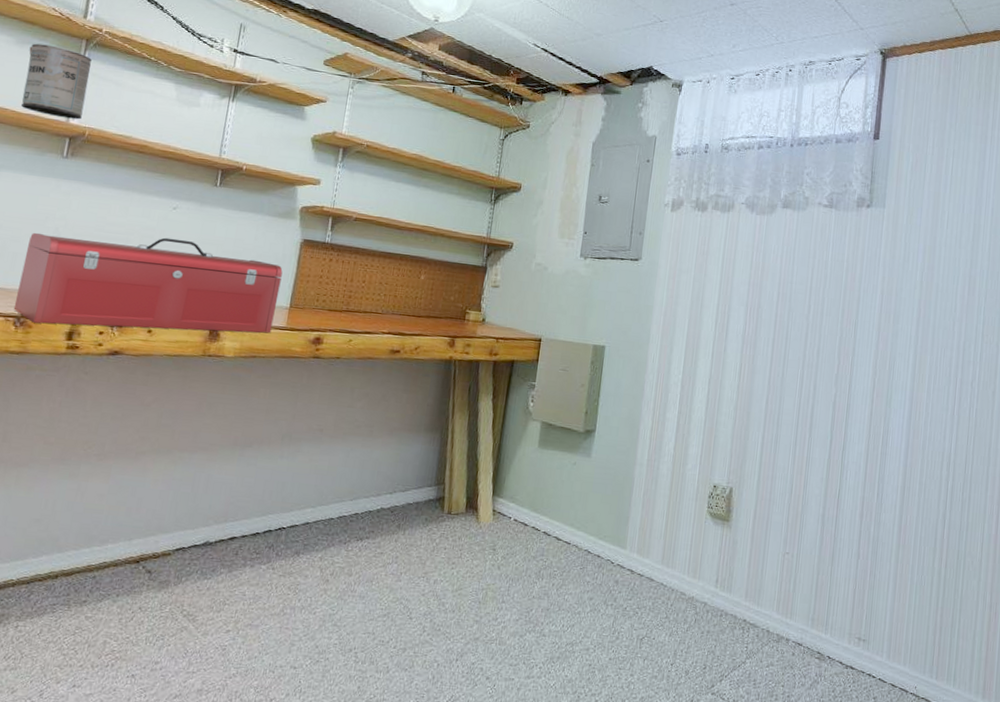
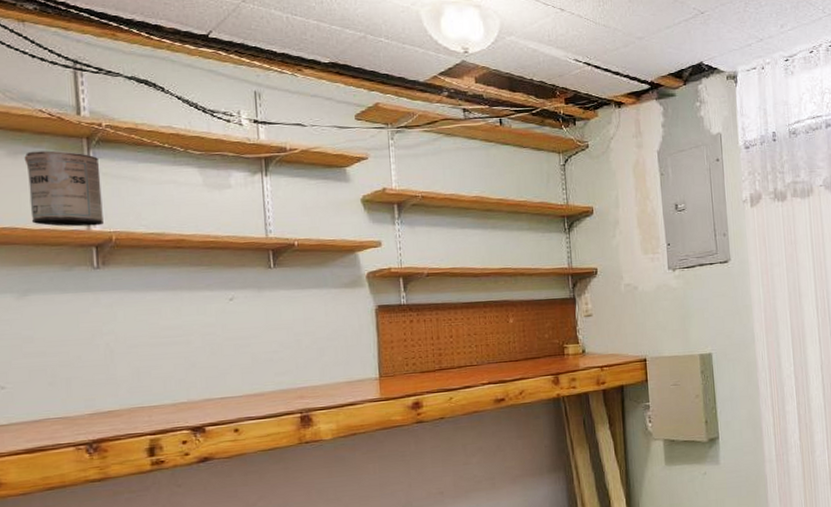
toolbox: present [13,232,283,334] -> none [79,330,366,446]

